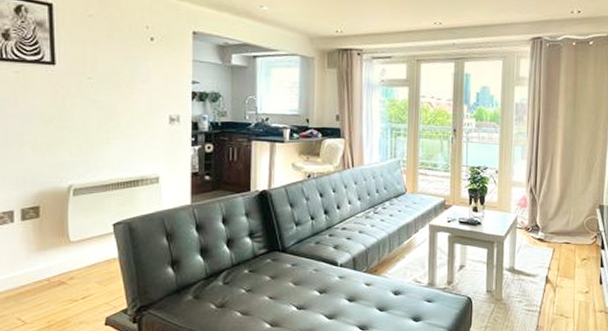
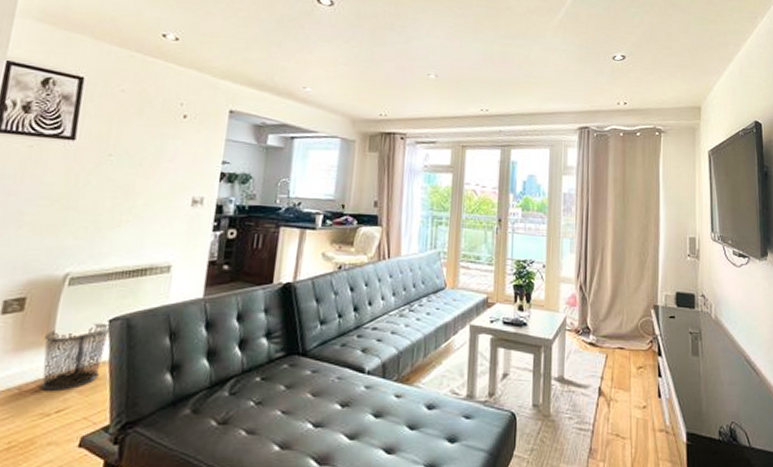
waste bin: none [62,226,115,282] -> present [40,322,110,391]

